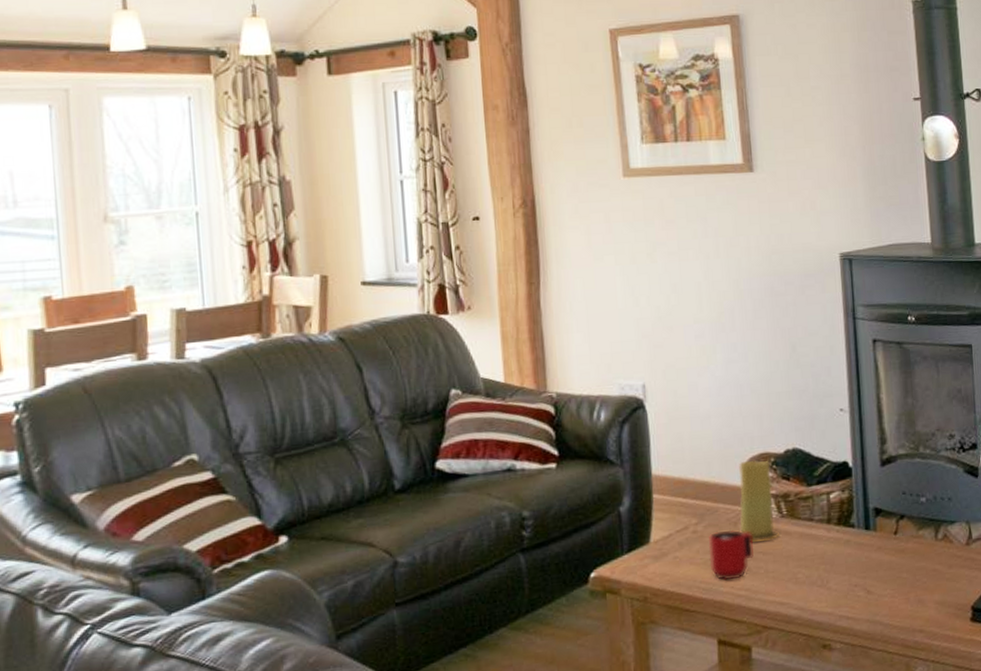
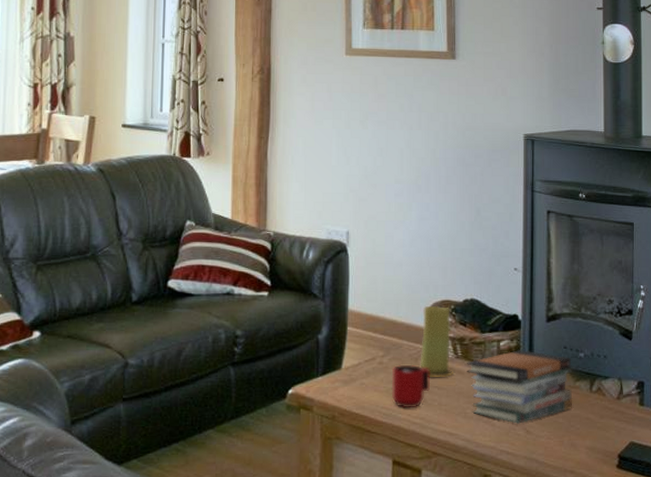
book stack: none [794,500,917,585] -> present [467,350,573,424]

